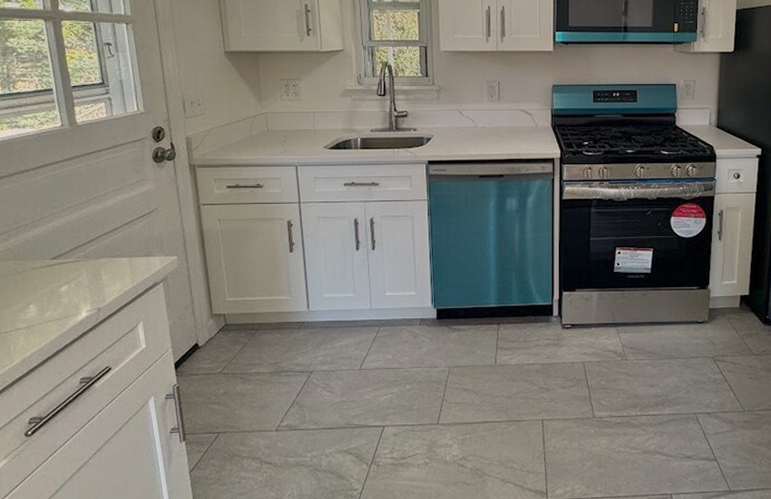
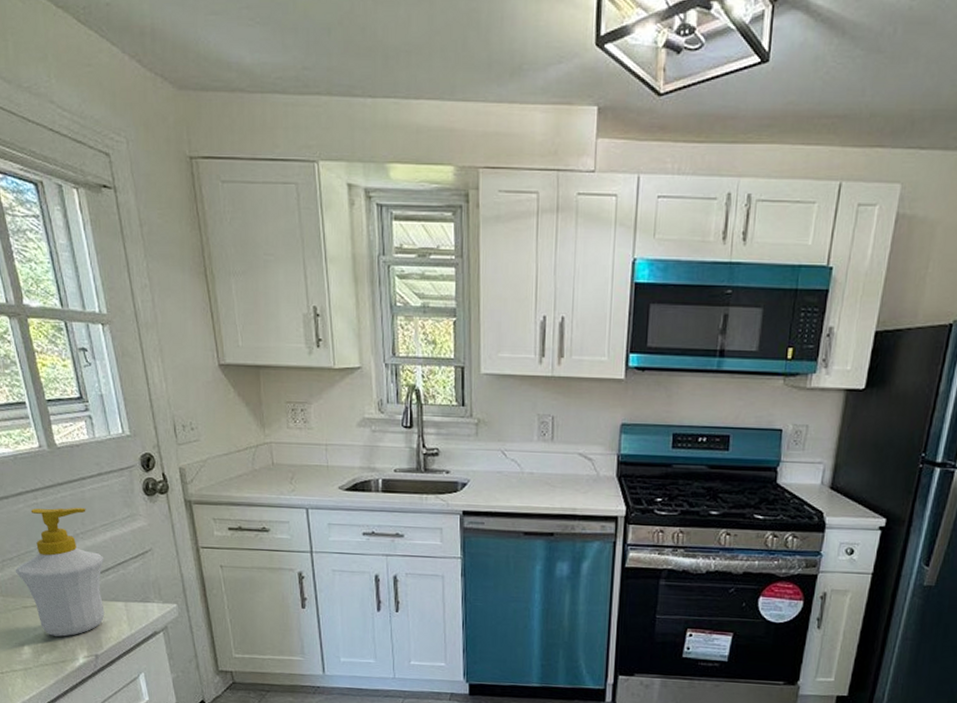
soap bottle: none [29,176,113,293] -> present [16,507,105,637]

